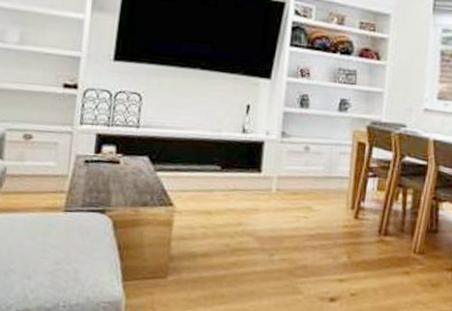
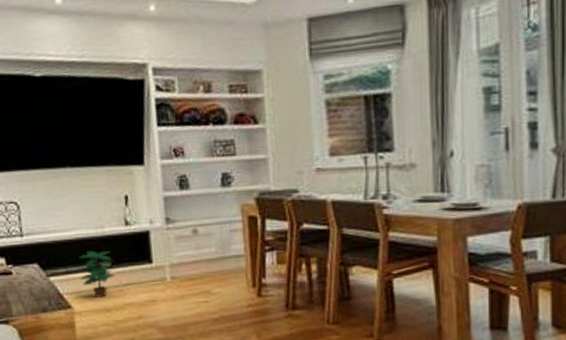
potted plant: none [188,152,224,199] -> present [79,251,115,298]

